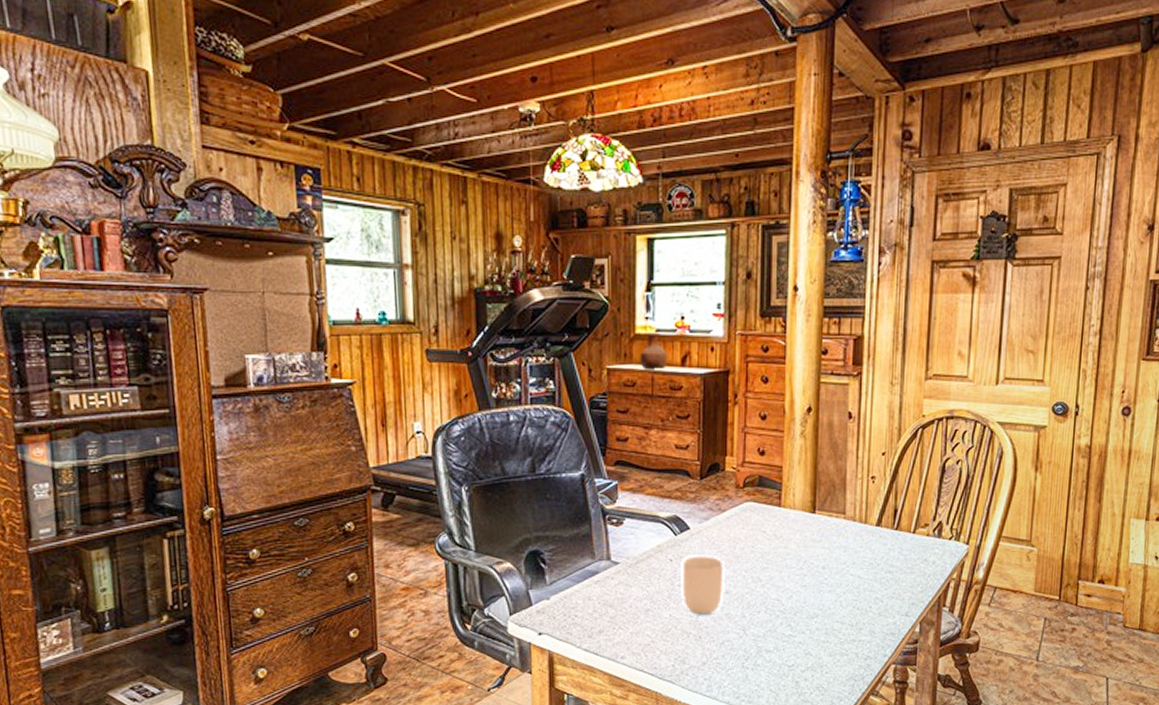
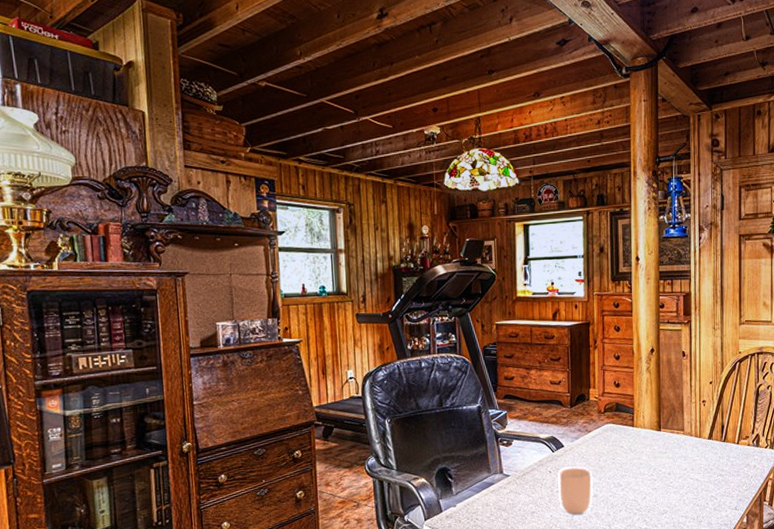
vase: present [639,332,668,371] -> none [520,295,542,325]

